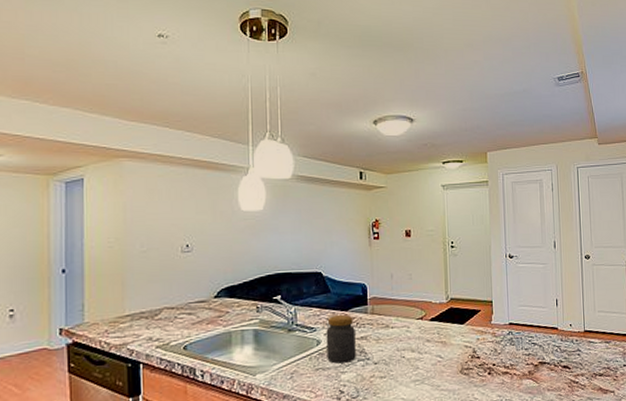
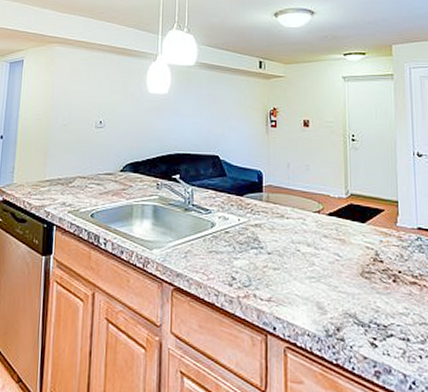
jar: present [326,315,356,364] -> none [220,200,249,249]

